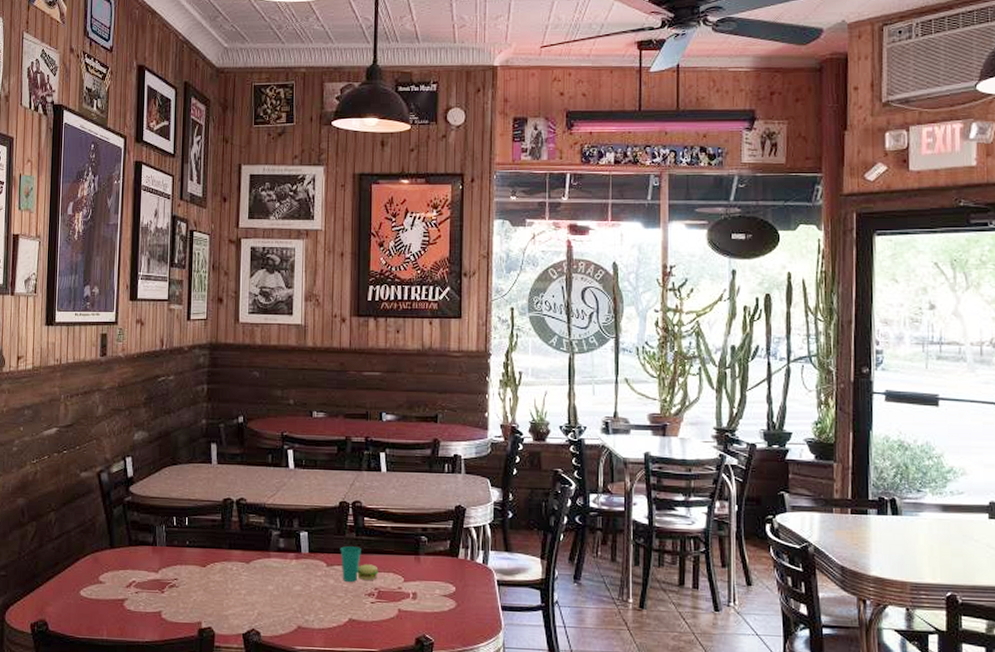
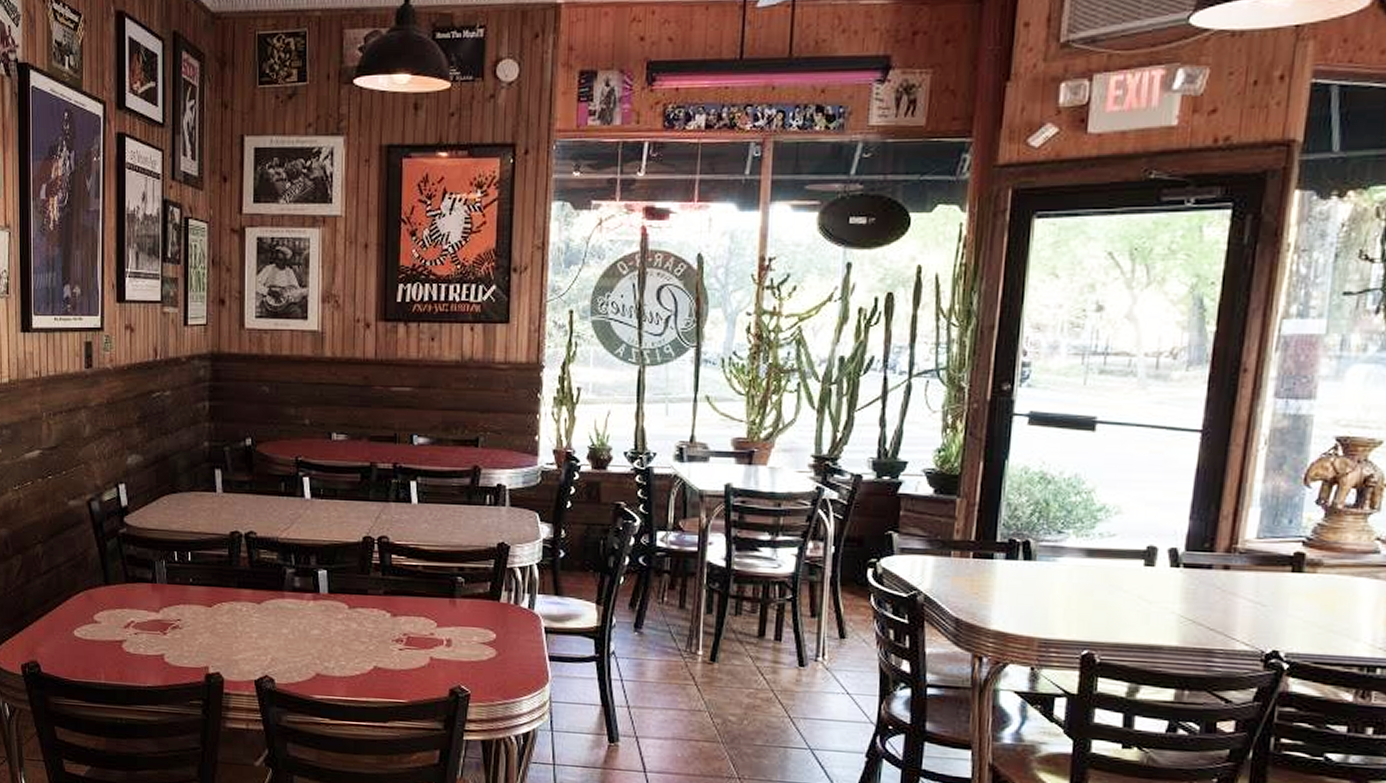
cup: present [340,546,379,582] -> none [364,587,408,626]

